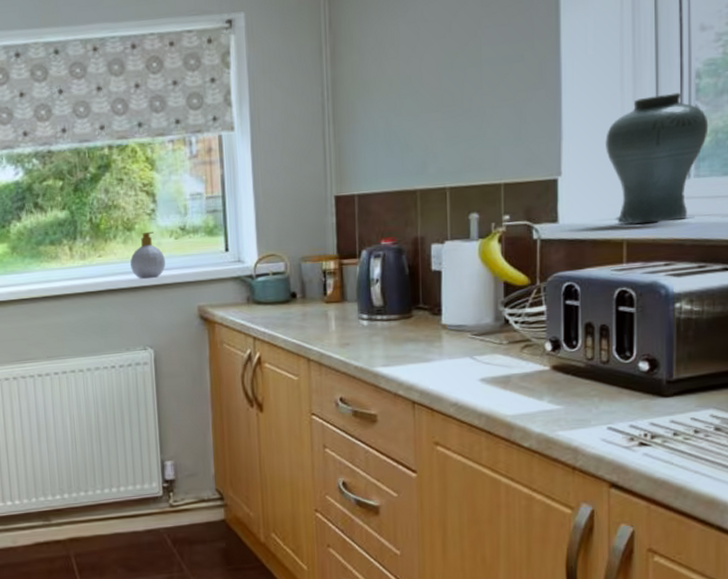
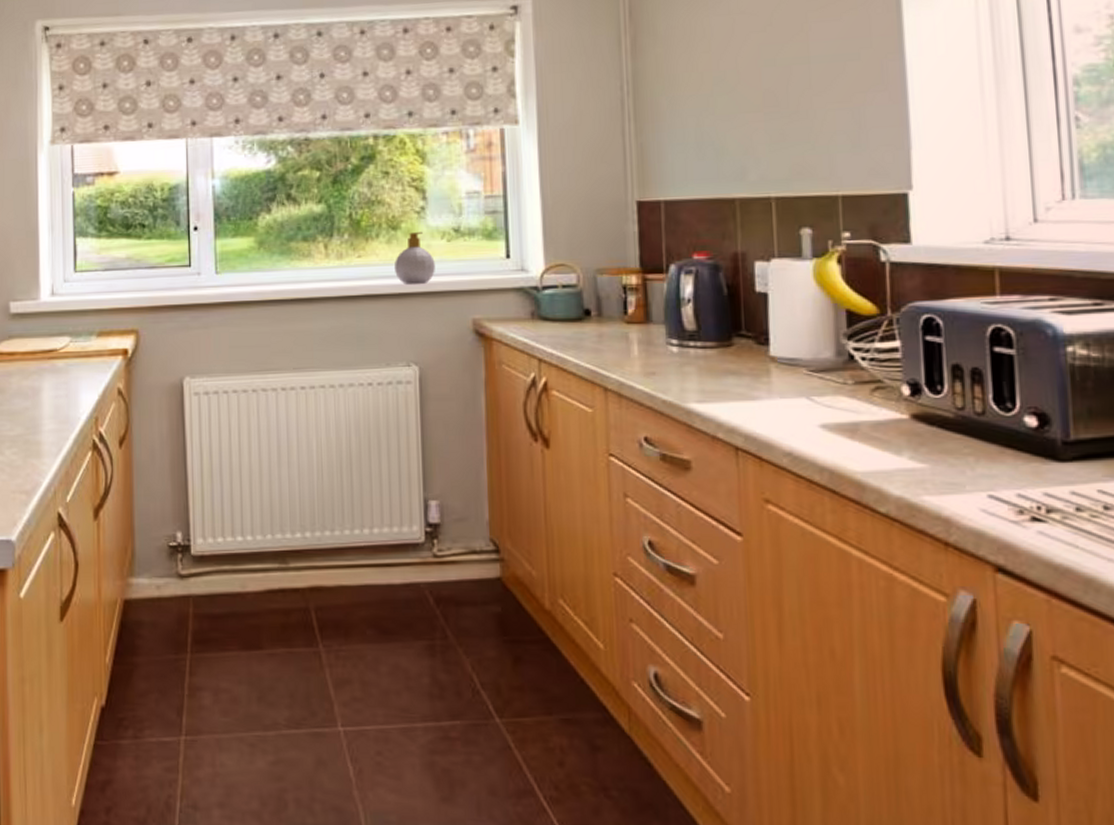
vase: present [605,92,709,225] -> none [965,100,1094,250]

